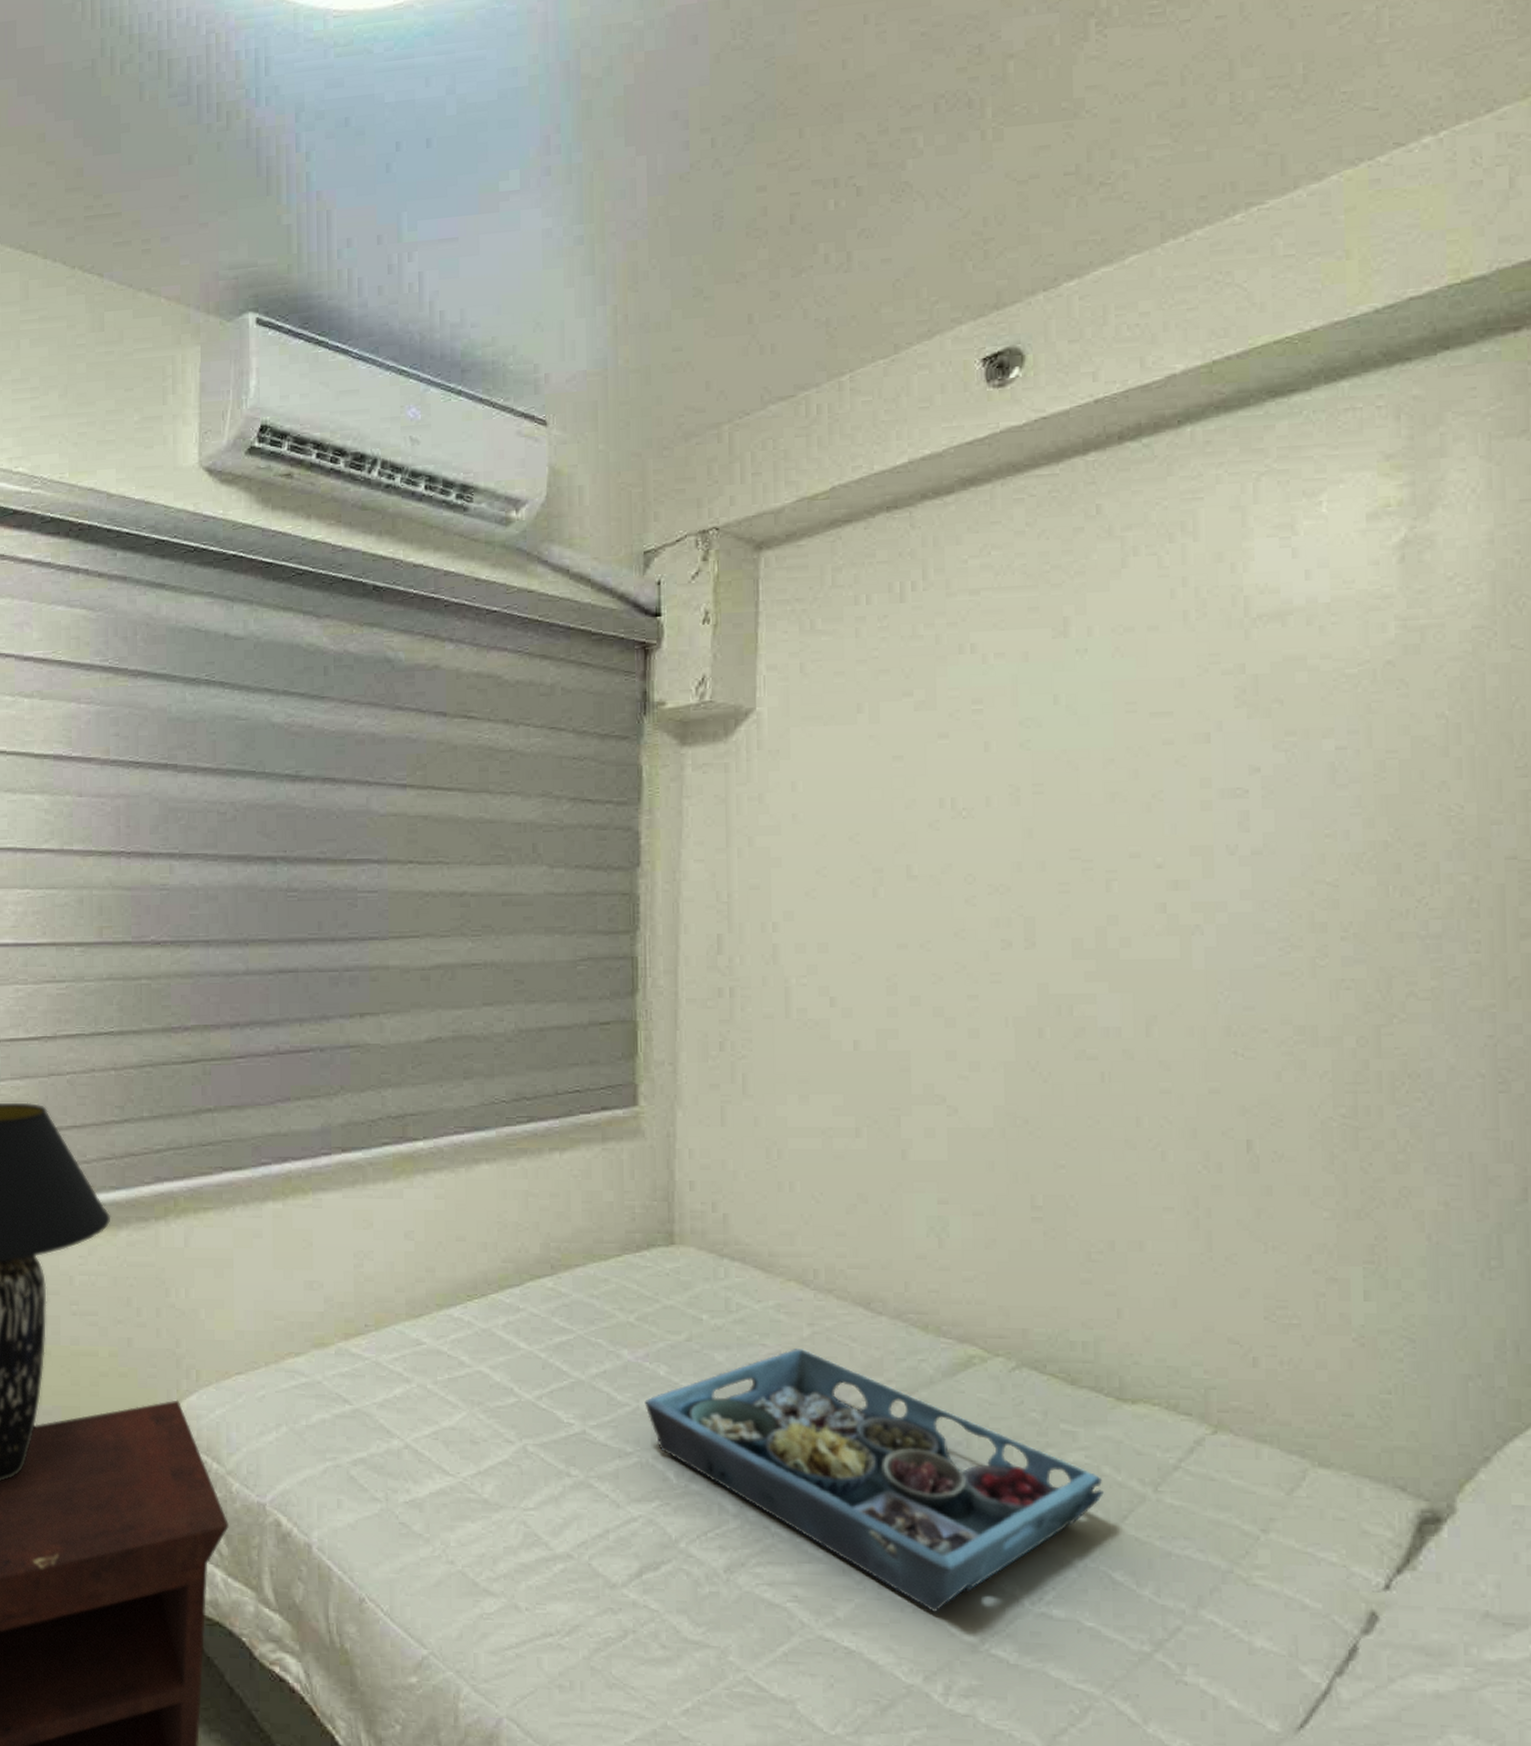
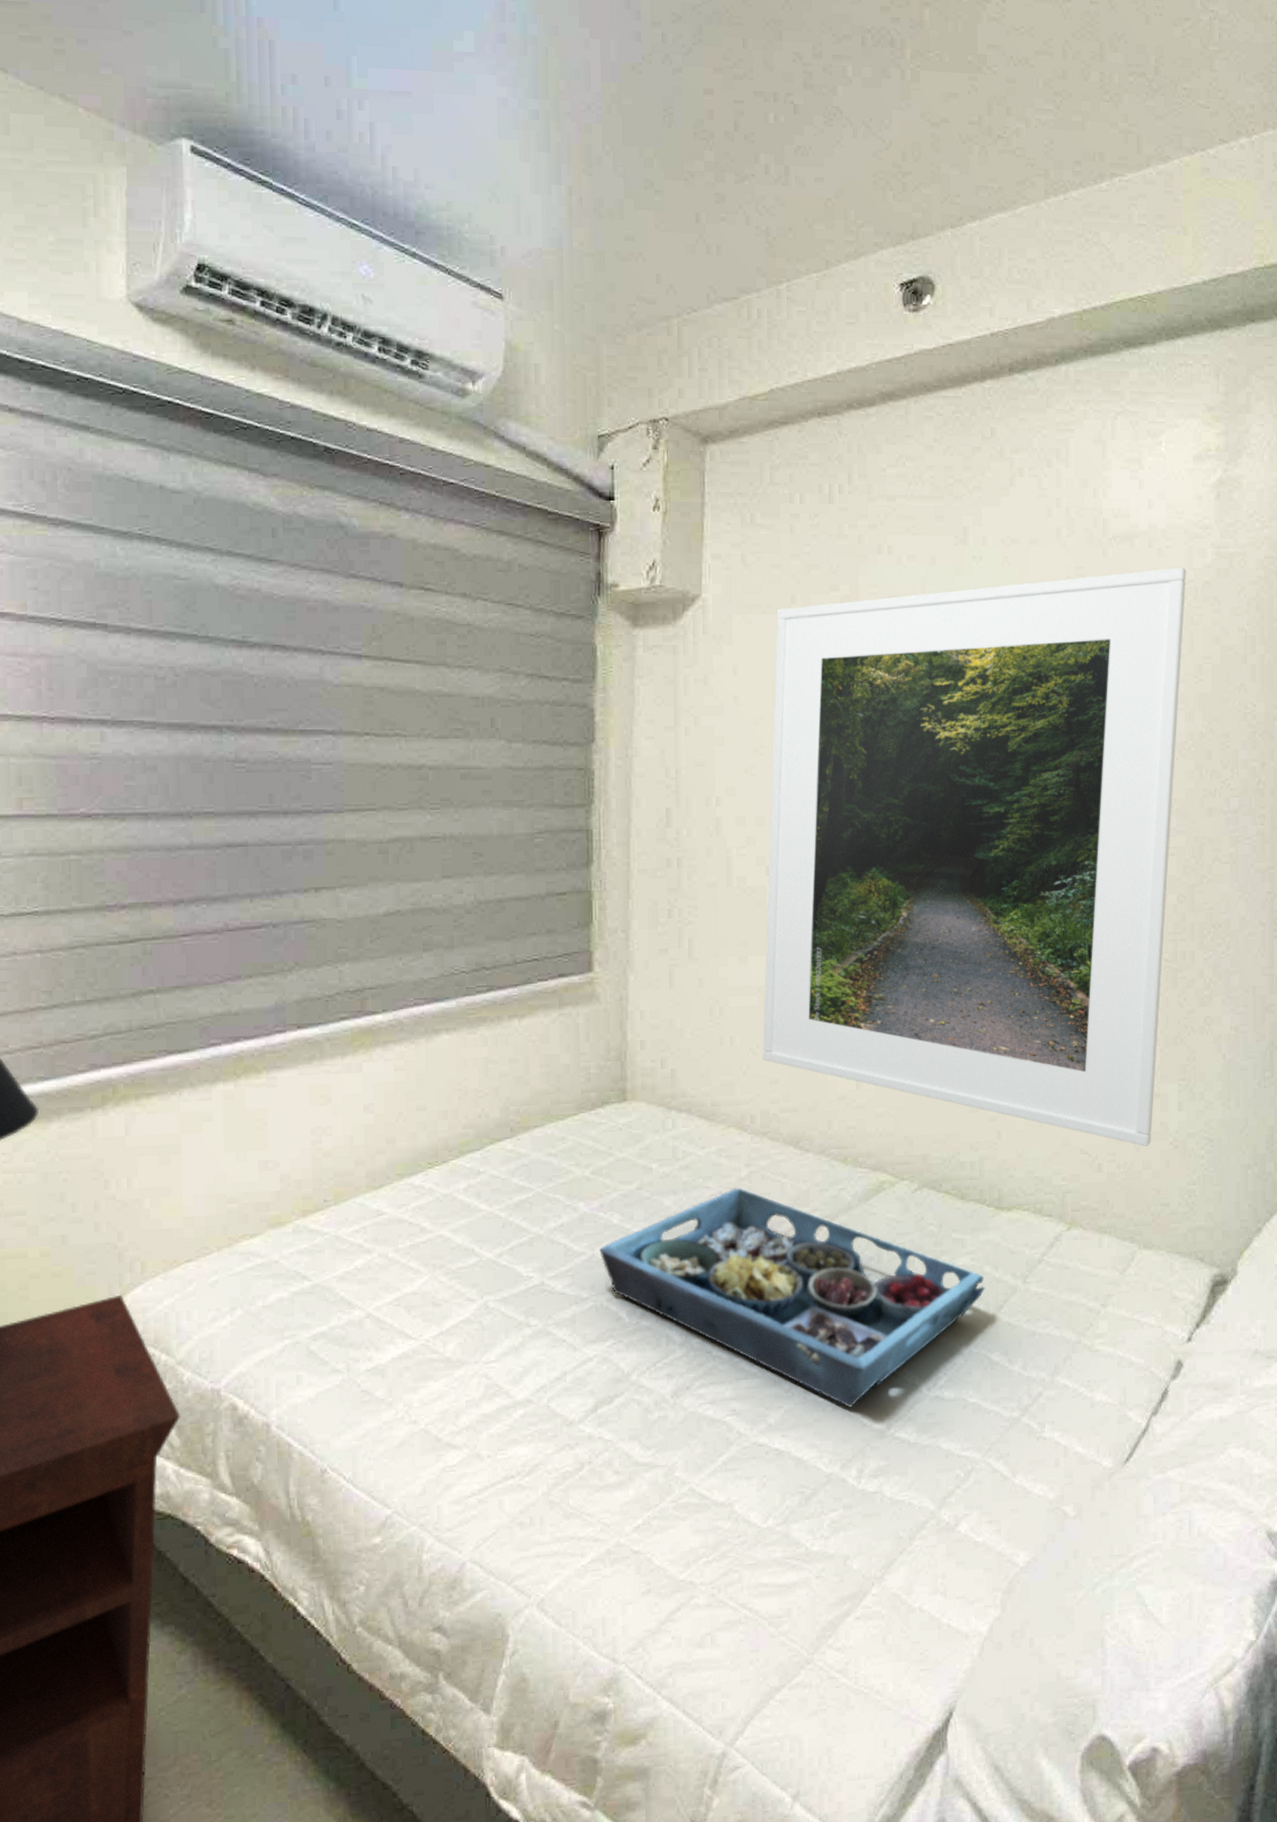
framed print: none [827,646,1360,1341] -> present [762,568,1187,1146]

